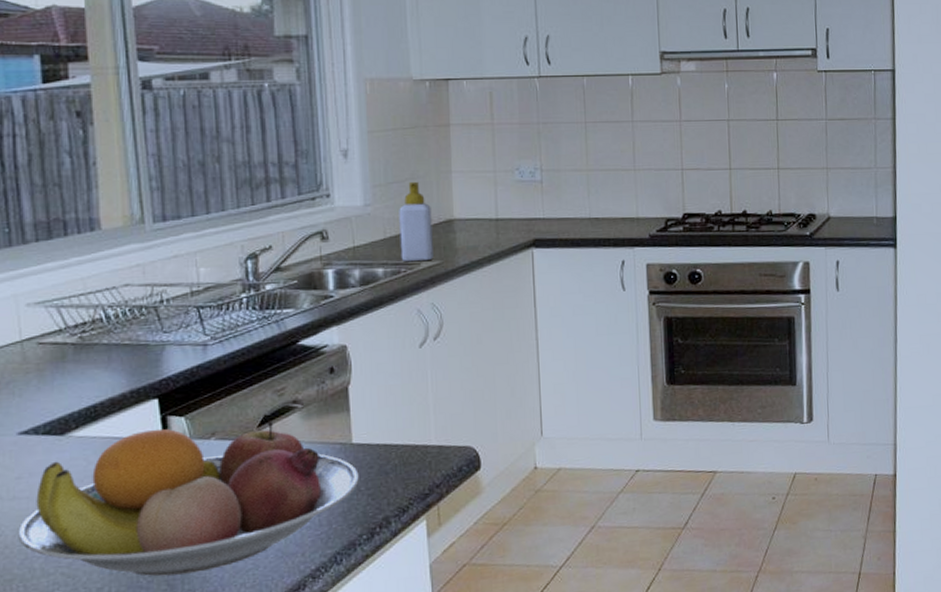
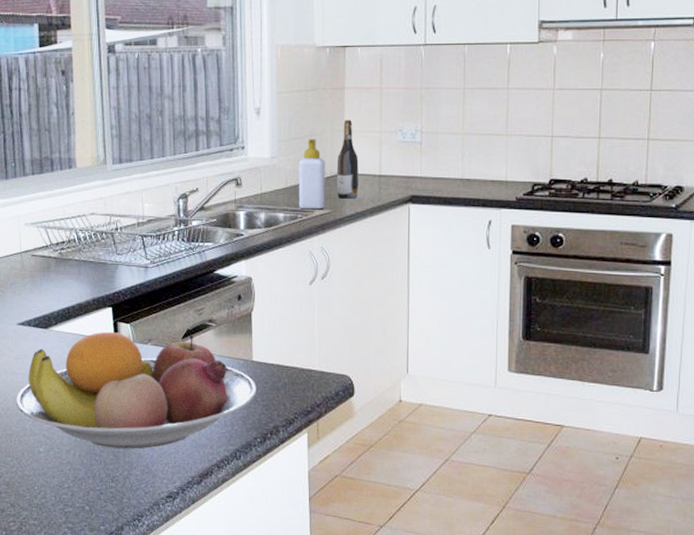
wine bottle: none [445,159,472,248] -> present [336,119,359,199]

